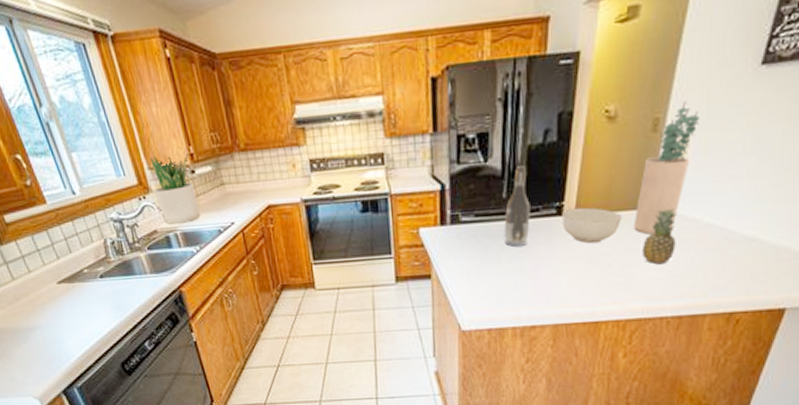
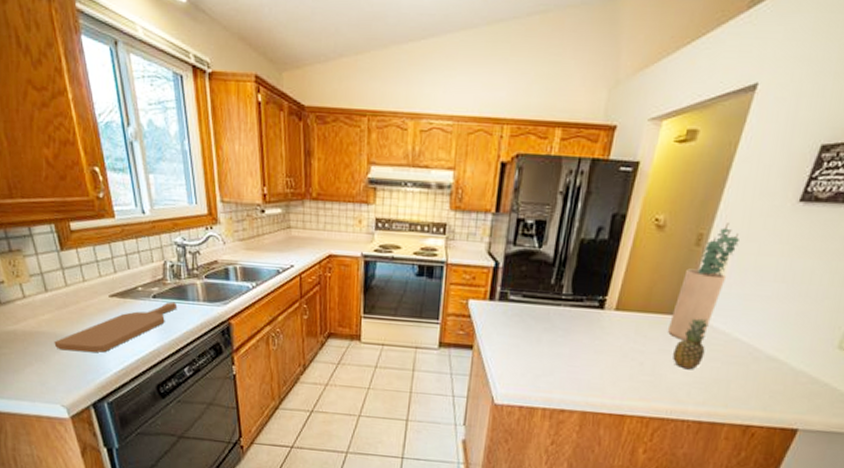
cutting board: none [13,278,127,344] -> present [54,301,178,353]
planter: present [150,154,200,224] -> none [222,190,263,259]
wine bottle: present [504,164,530,248] -> none [547,255,576,333]
bowl: present [562,207,622,244] -> none [602,303,659,341]

